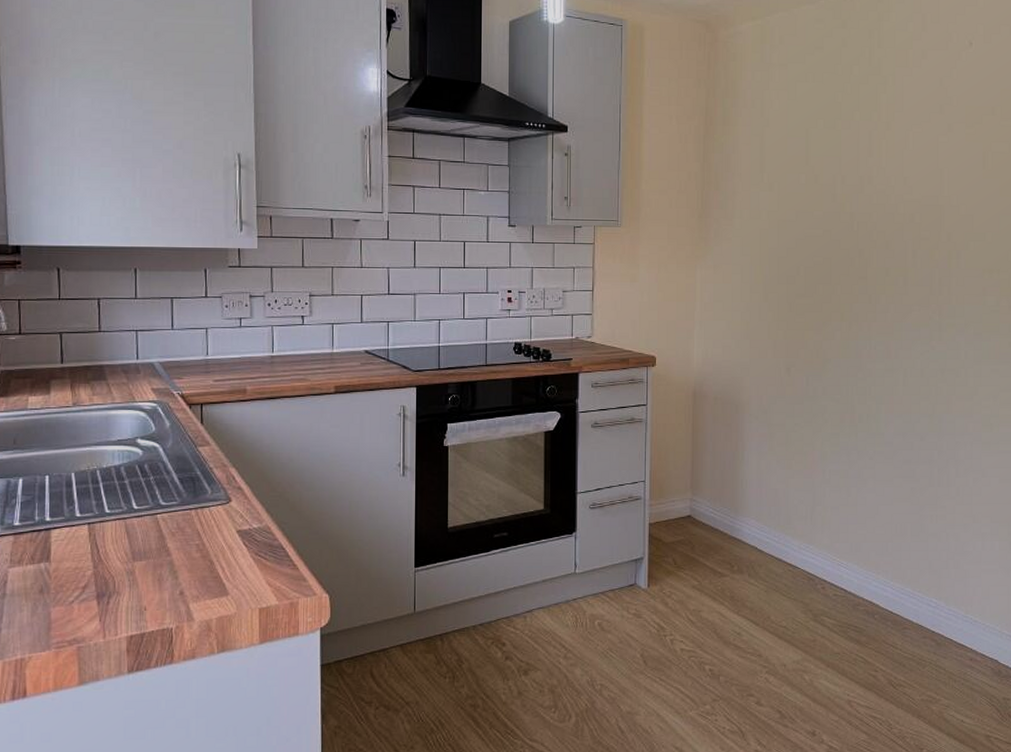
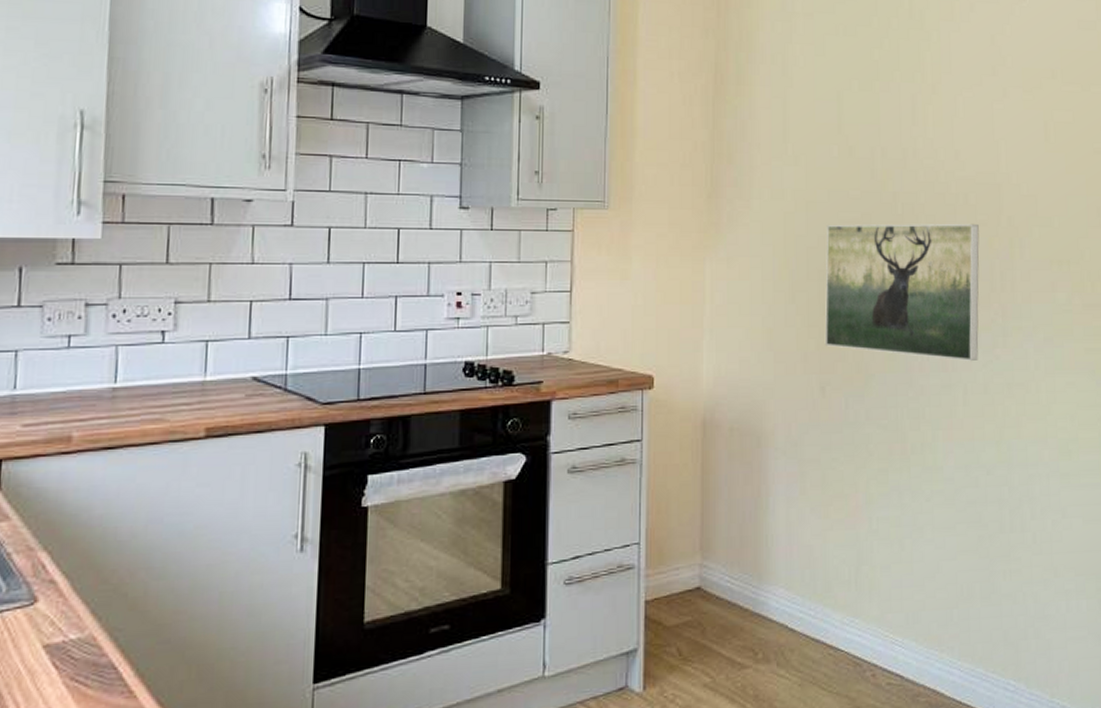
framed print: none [791,238,922,351] -> present [824,223,980,362]

